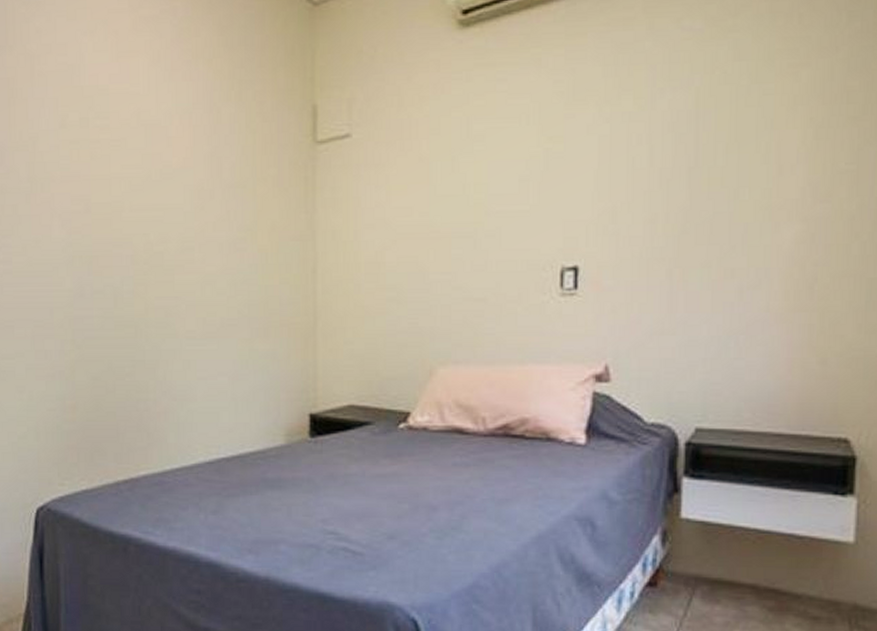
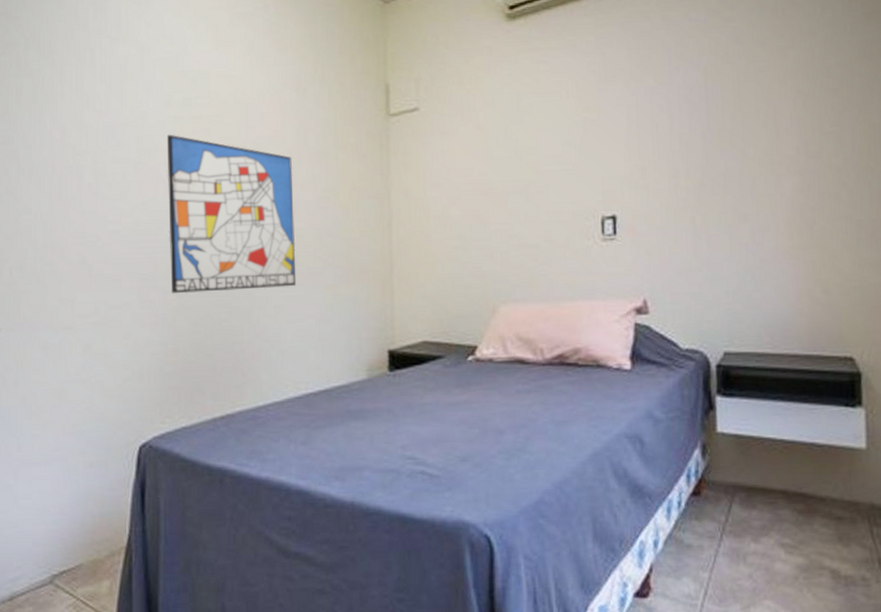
wall art: none [61,161,208,344] -> present [166,134,297,294]

